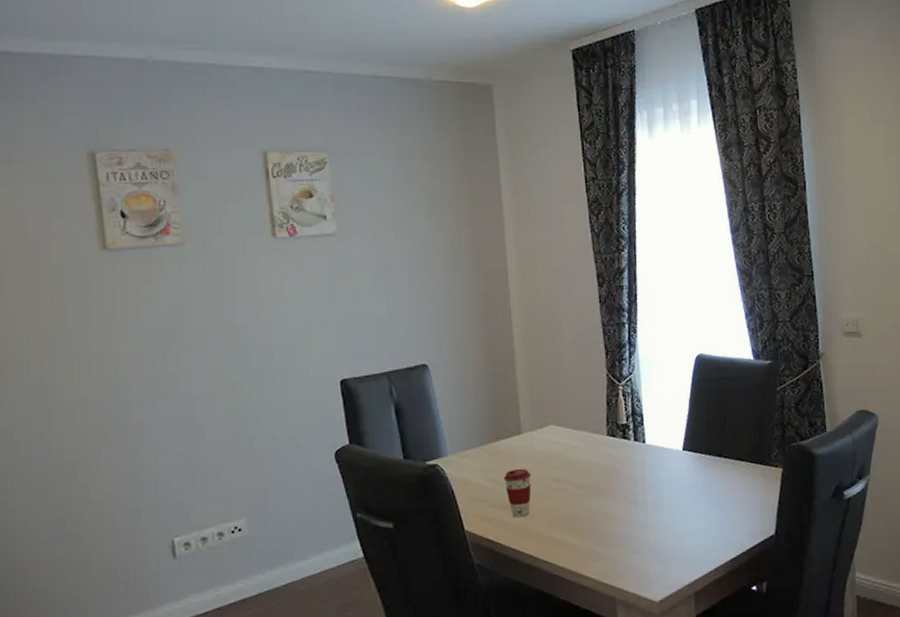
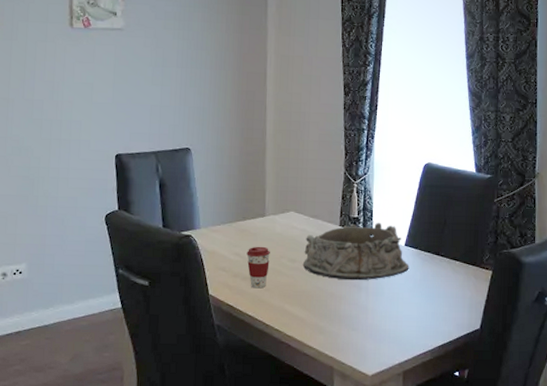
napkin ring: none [569,426,690,497] -> present [303,222,409,281]

